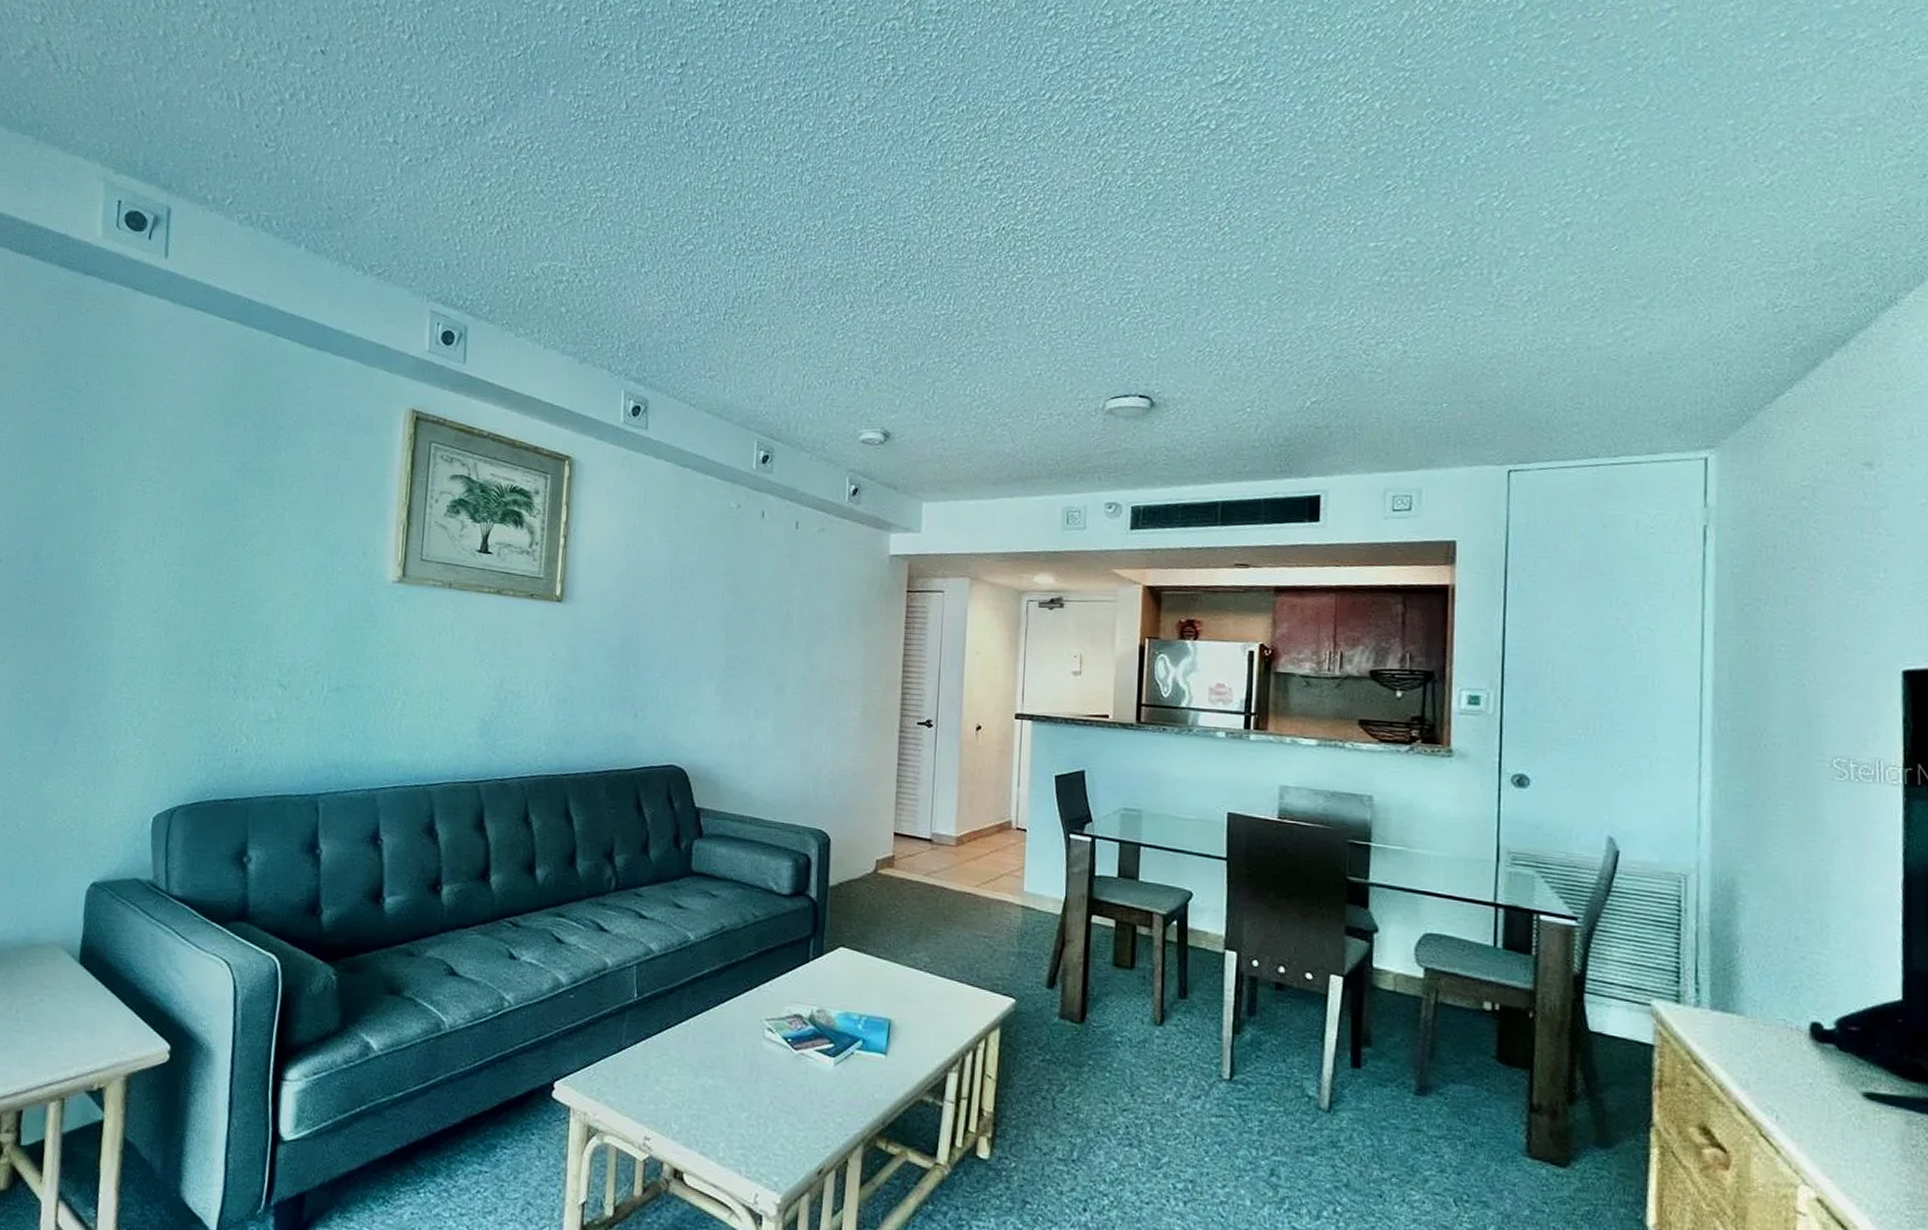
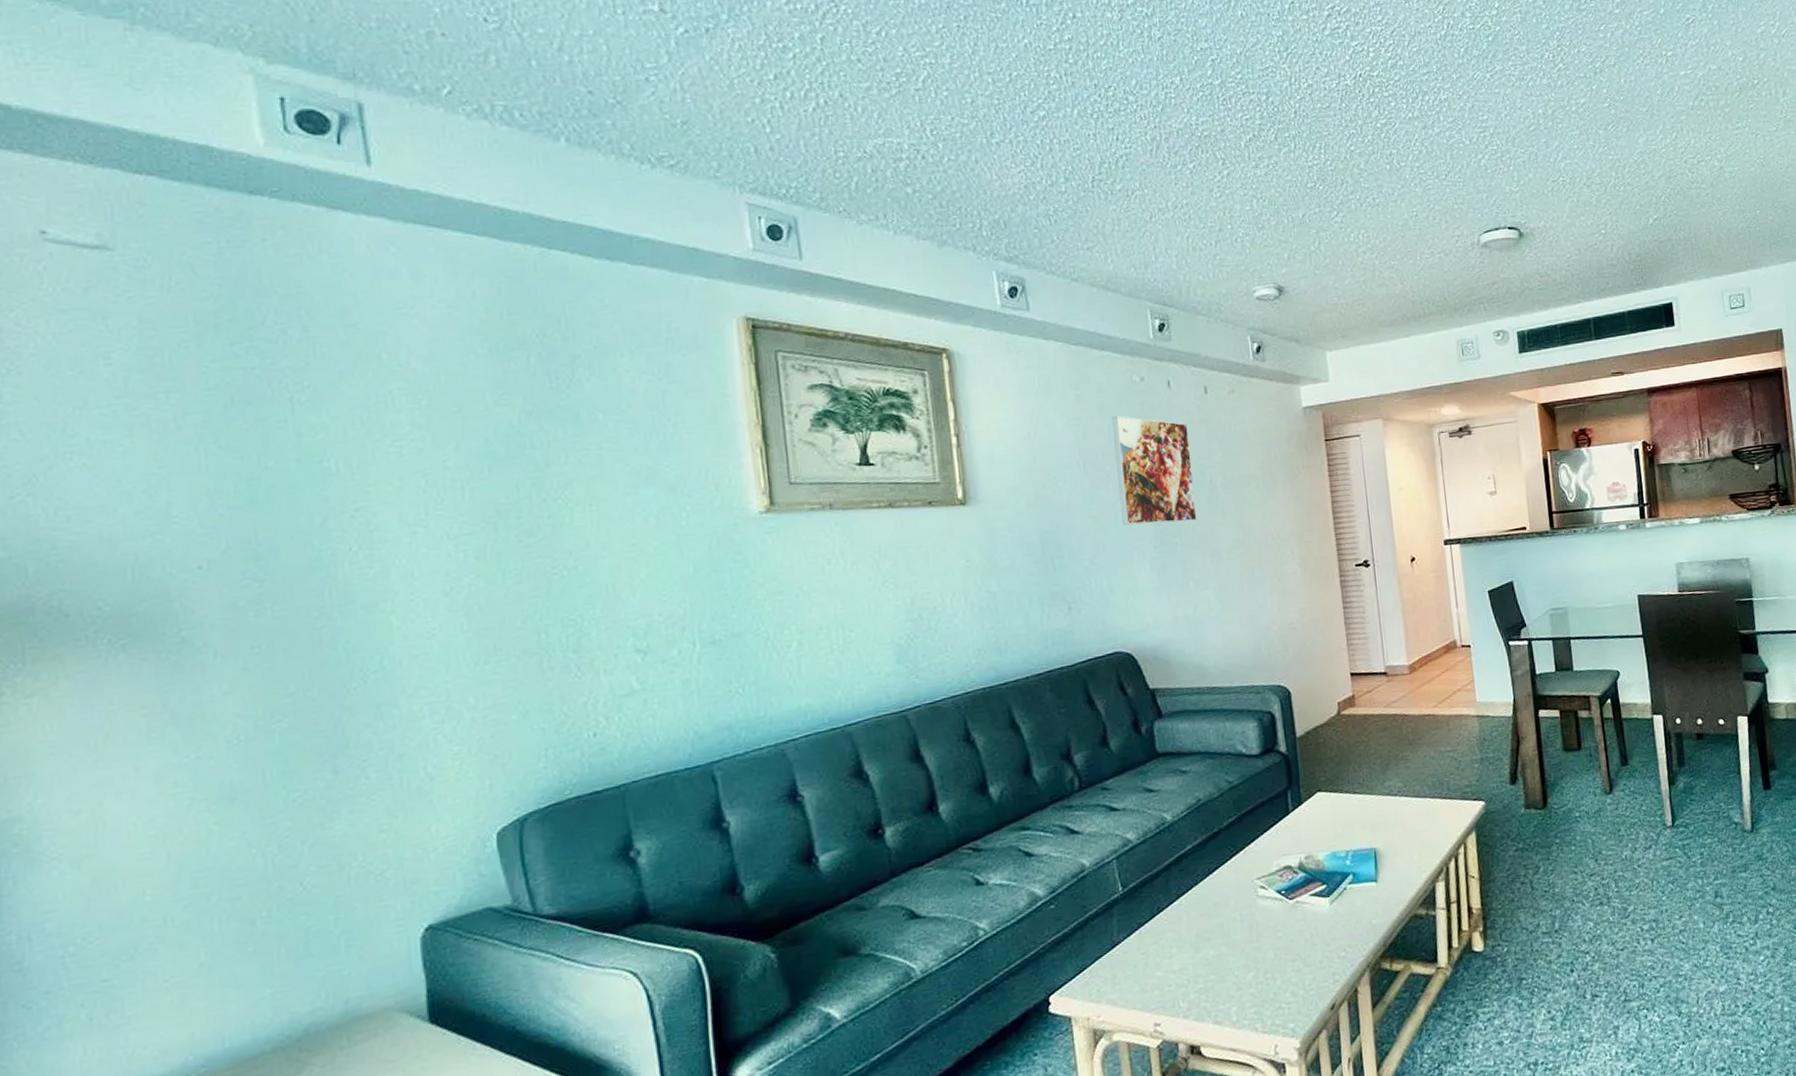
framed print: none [697,539,774,651] -> present [1112,416,1197,526]

